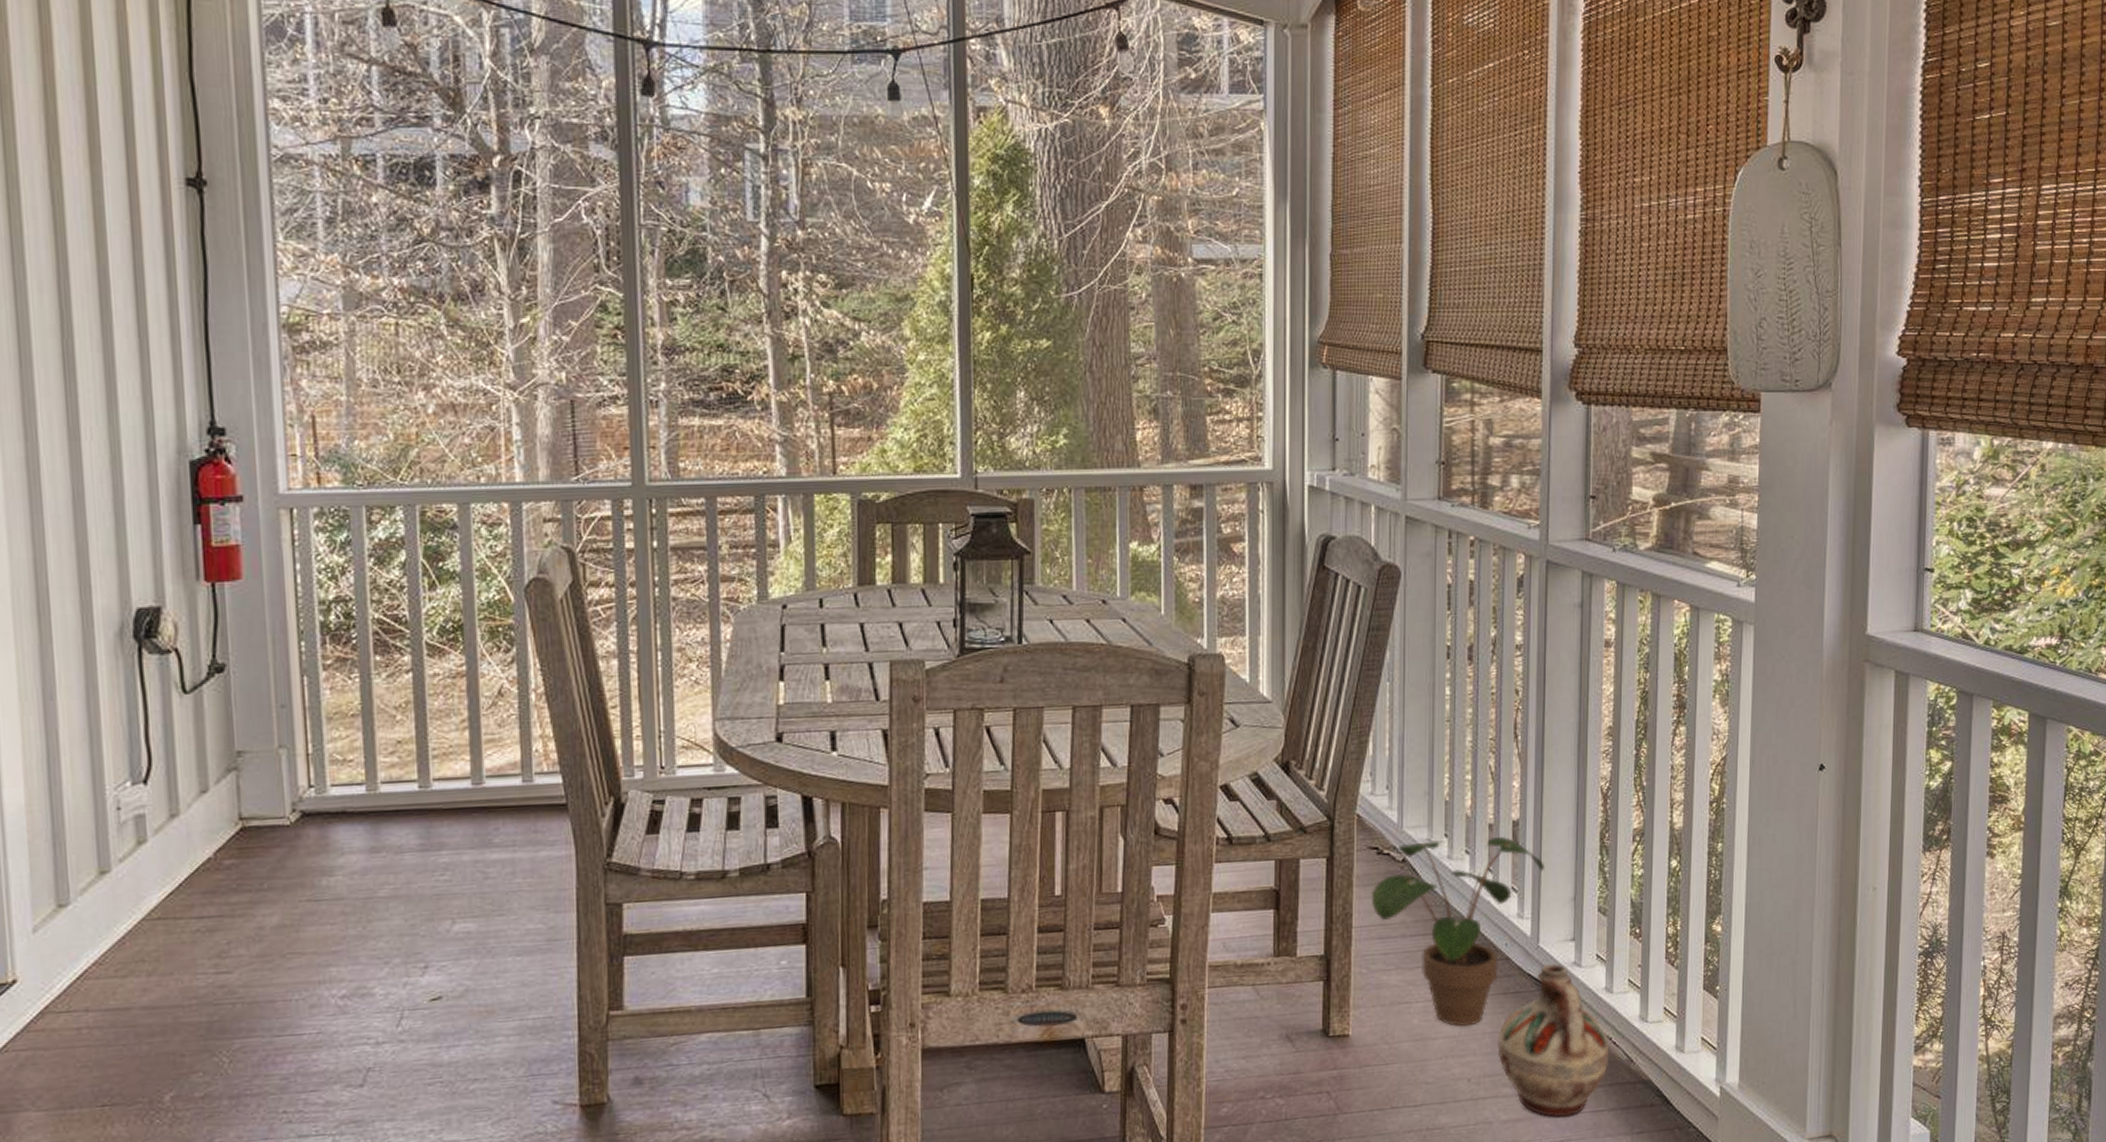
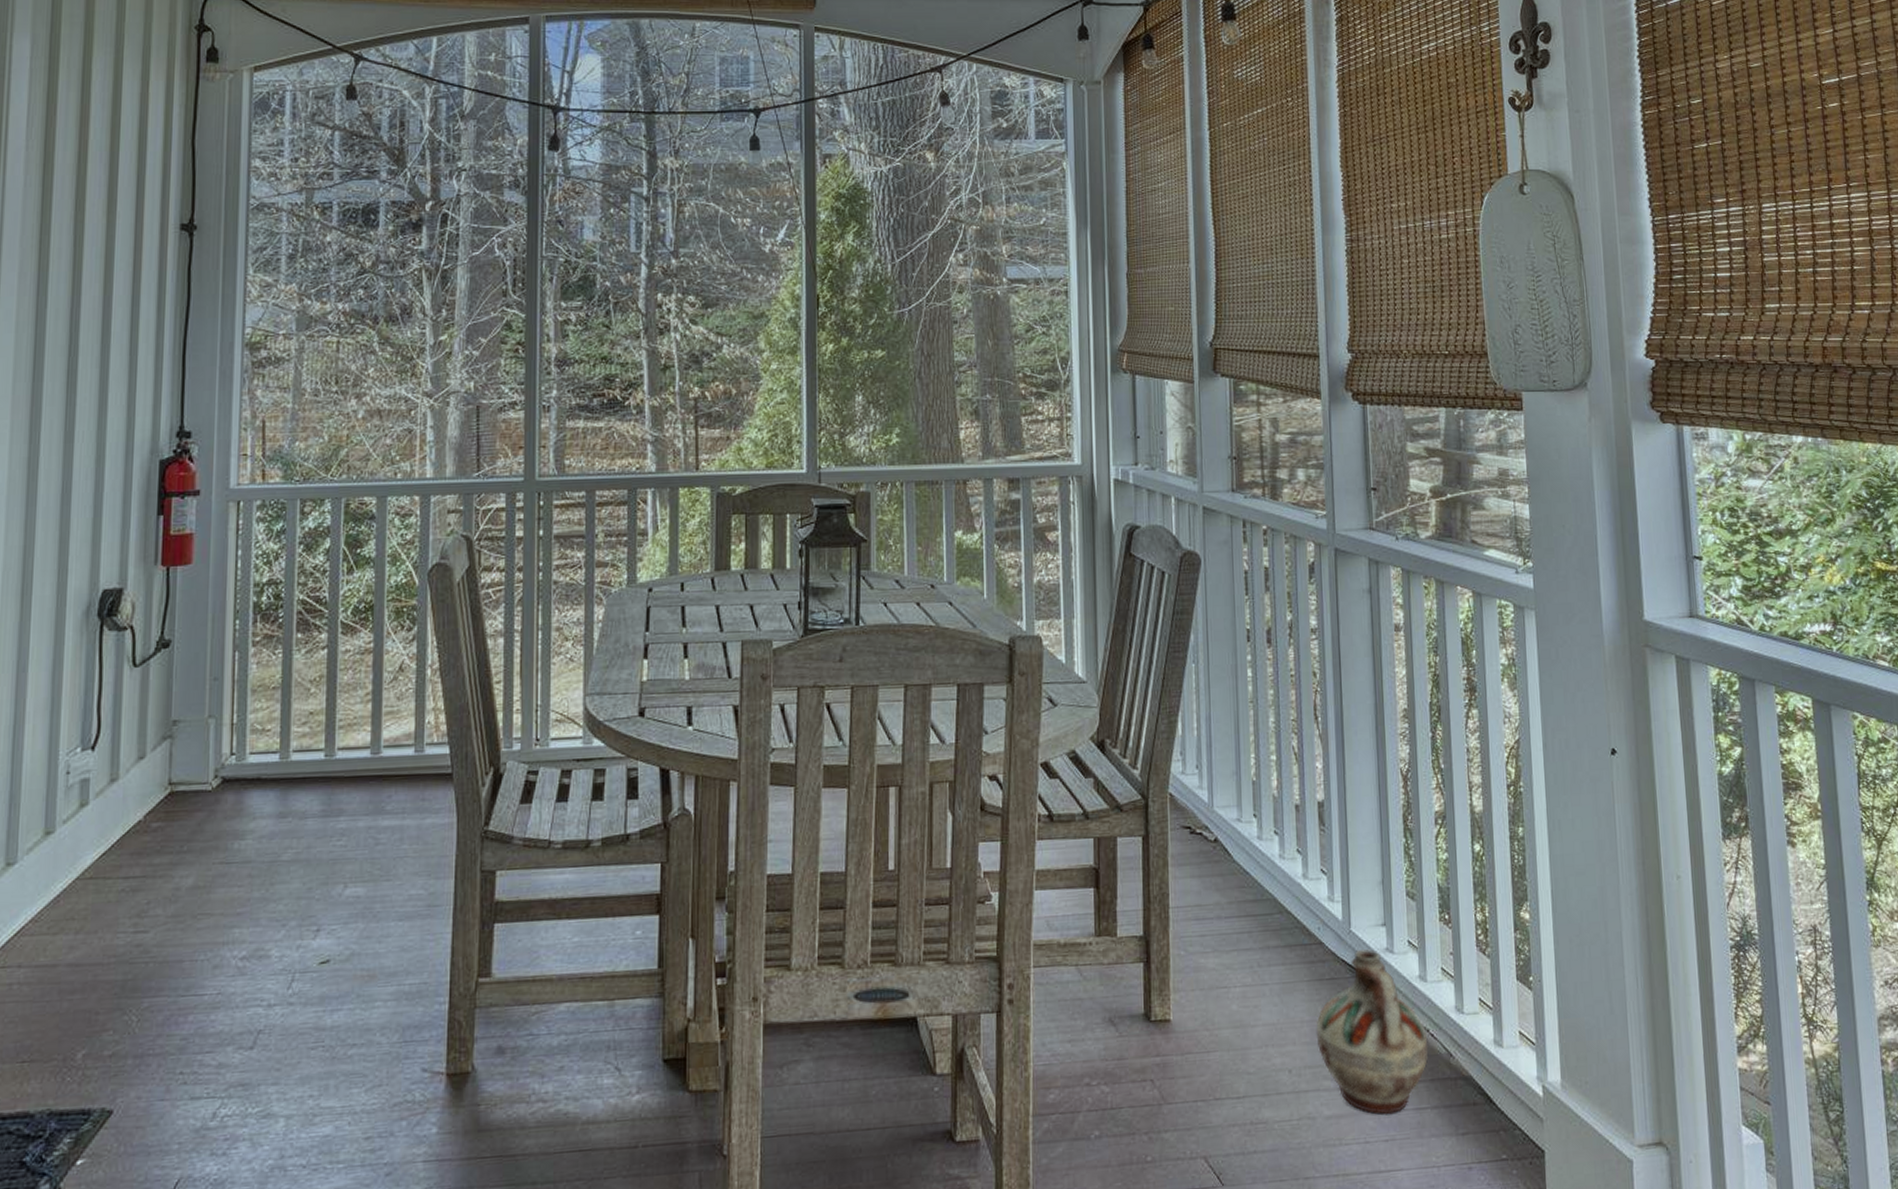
potted plant: present [1372,837,1544,1027] -> none [1187,818,1351,1014]

